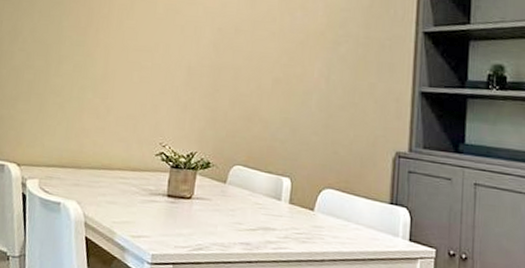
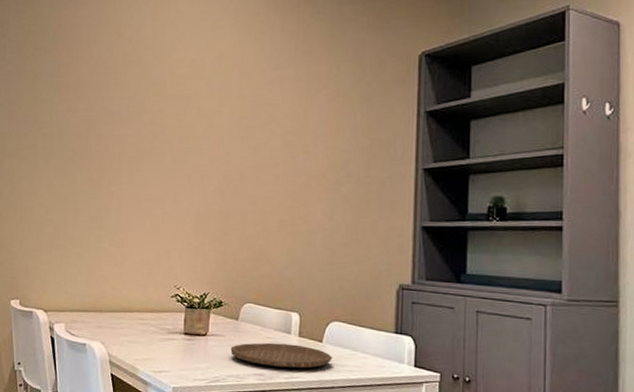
plate: none [216,208,324,239] -> present [230,342,332,369]

